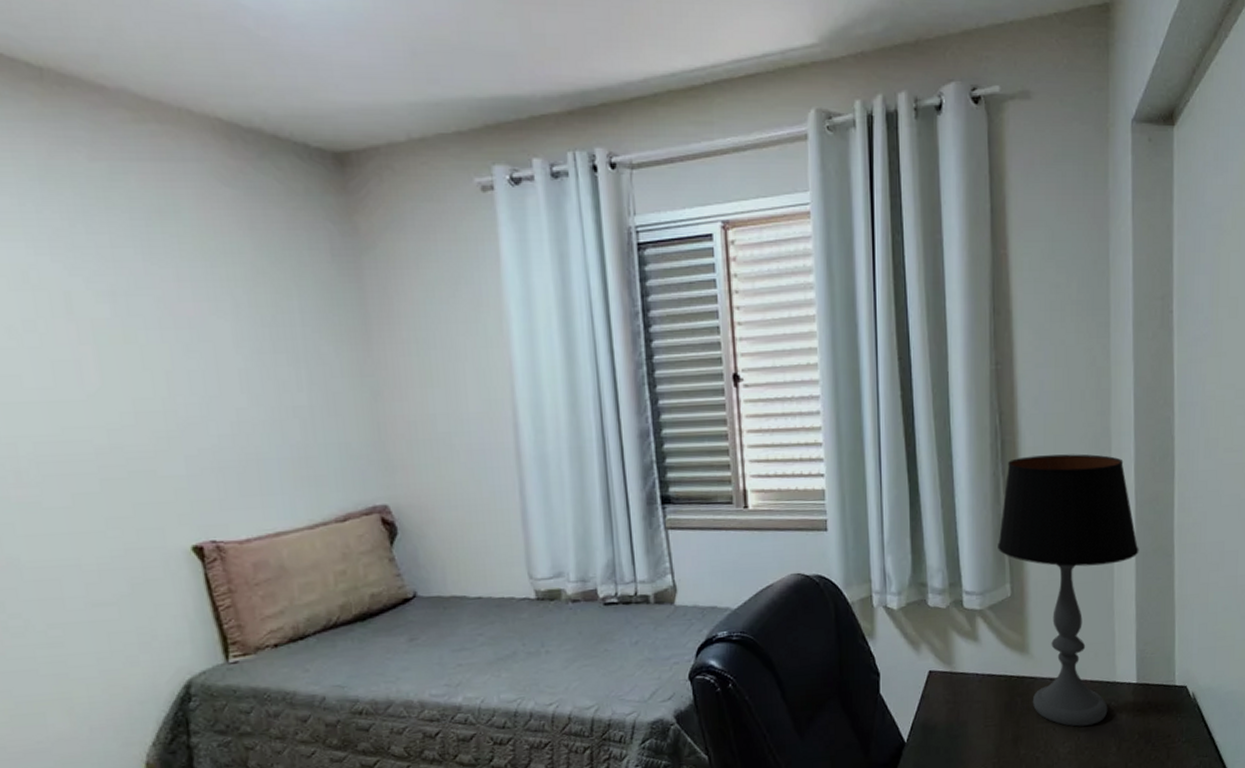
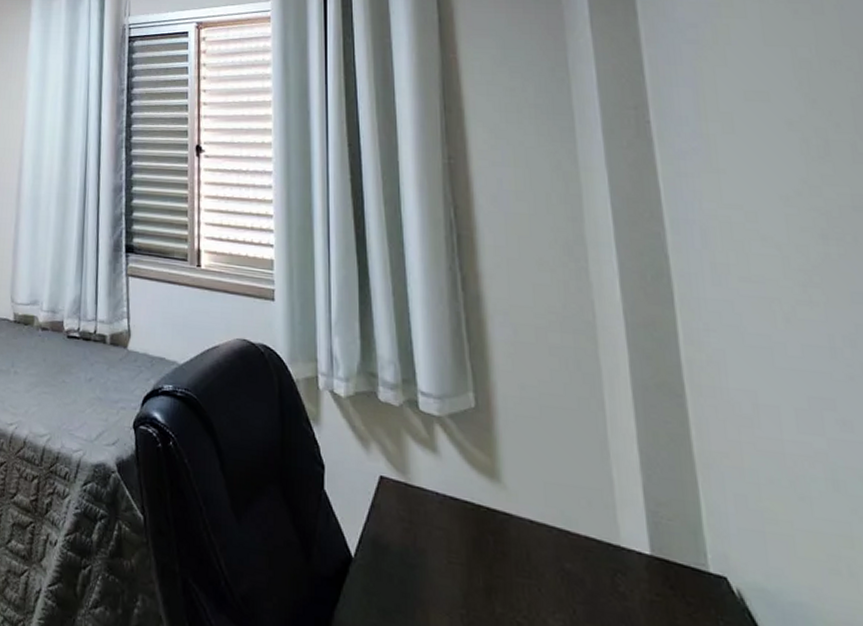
table lamp: present [998,454,1139,727] -> none [457,254,636,599]

